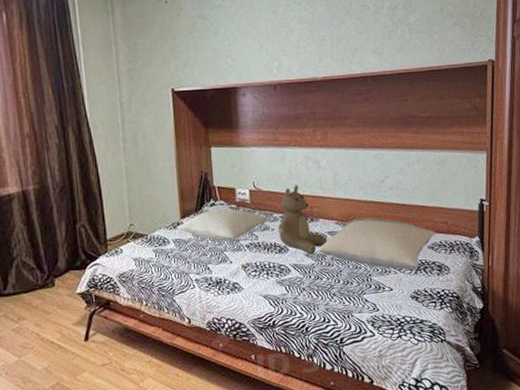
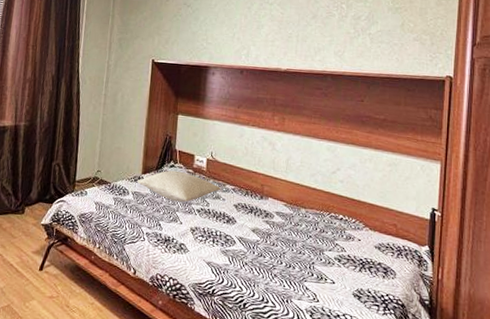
teddy bear: present [277,185,327,254] -> none [228,161,274,231]
pillow: present [318,217,435,270] -> none [265,204,383,265]

